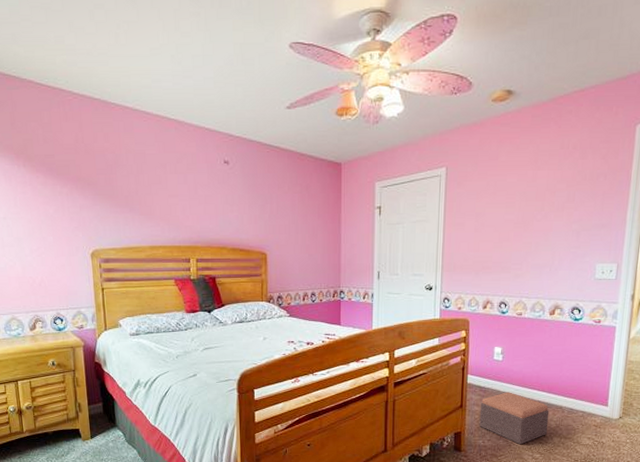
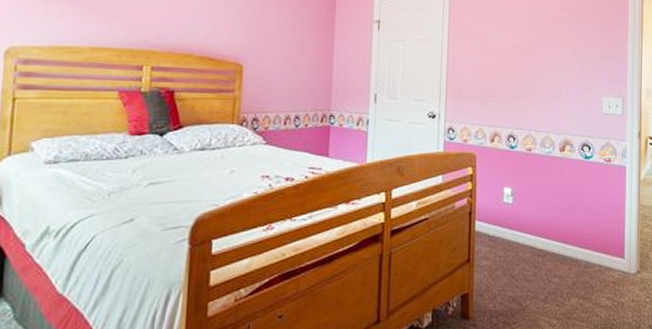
footstool: present [479,392,550,445] -> none [489,242,565,309]

